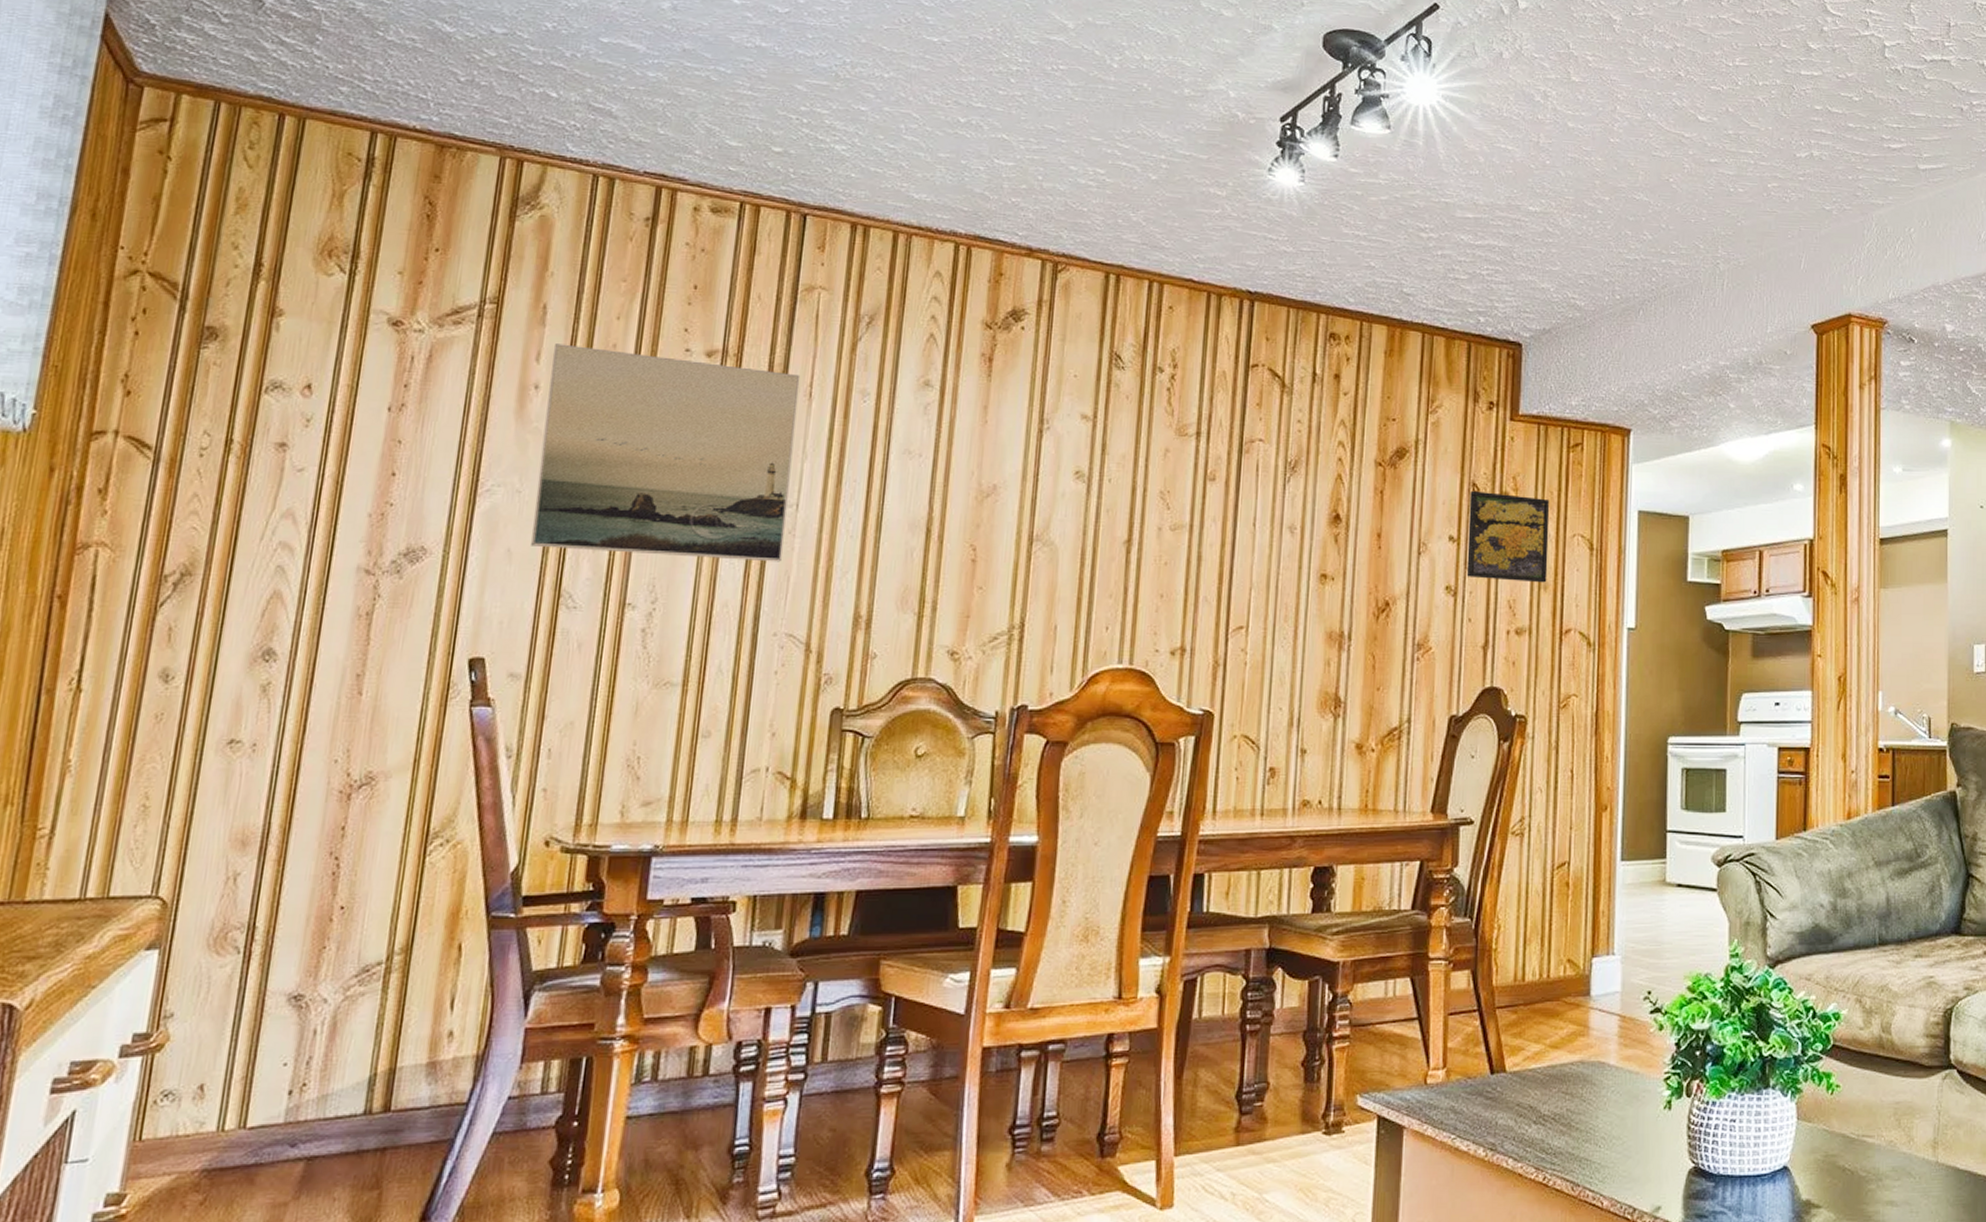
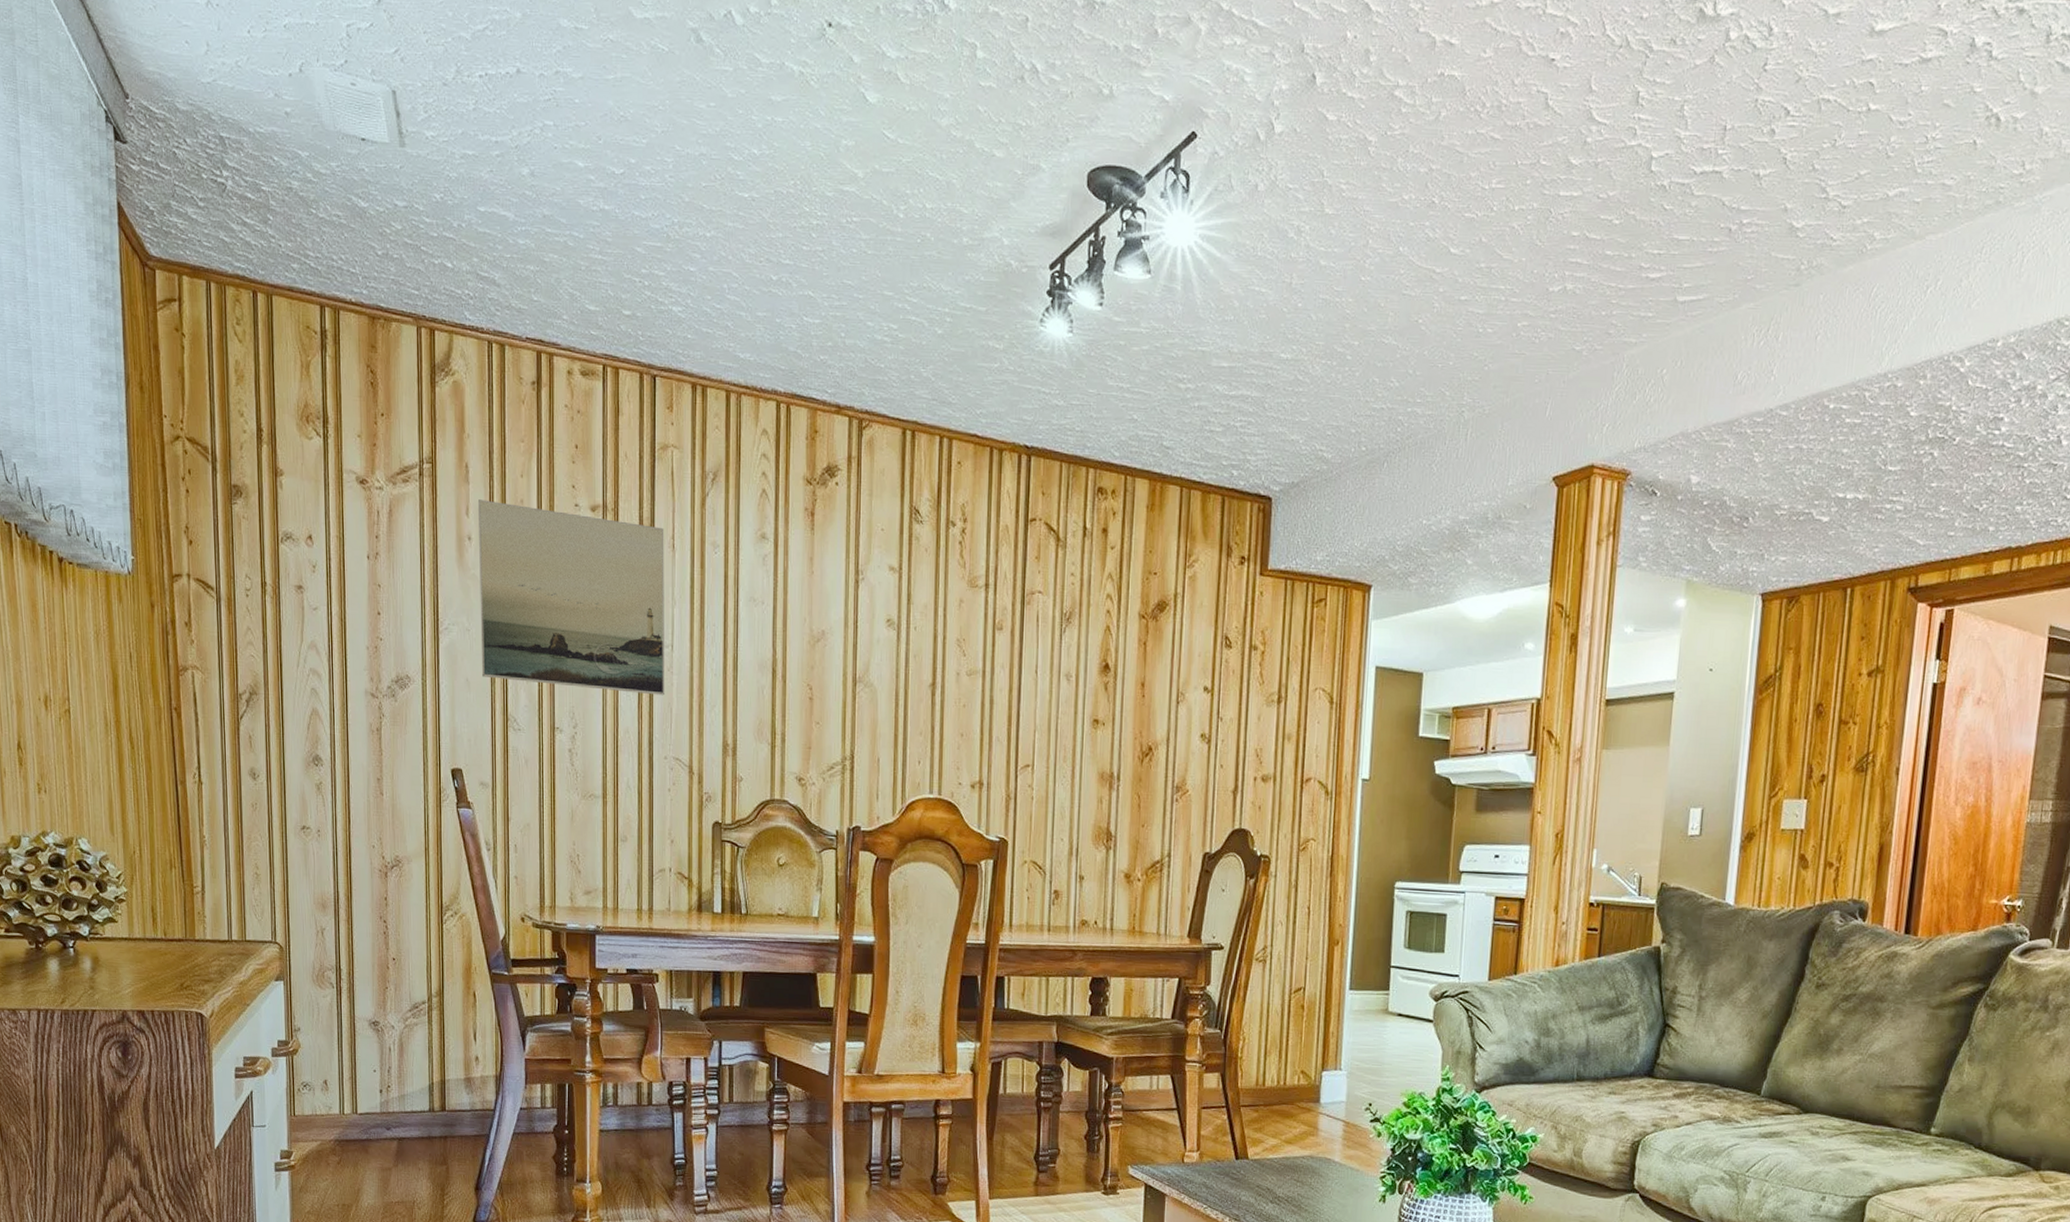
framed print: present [1466,490,1550,583] -> none [1219,643,1295,734]

